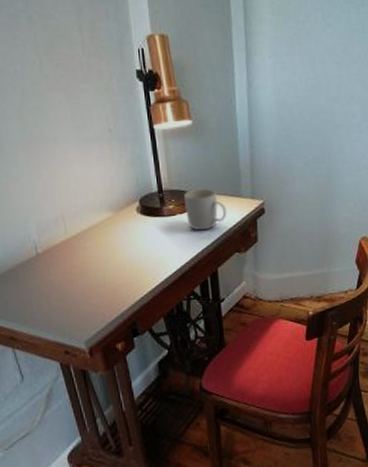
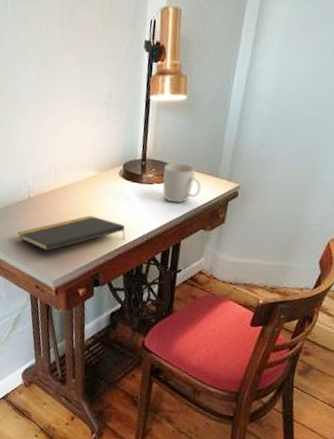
notepad: none [29,260,158,310] -> present [17,215,126,252]

